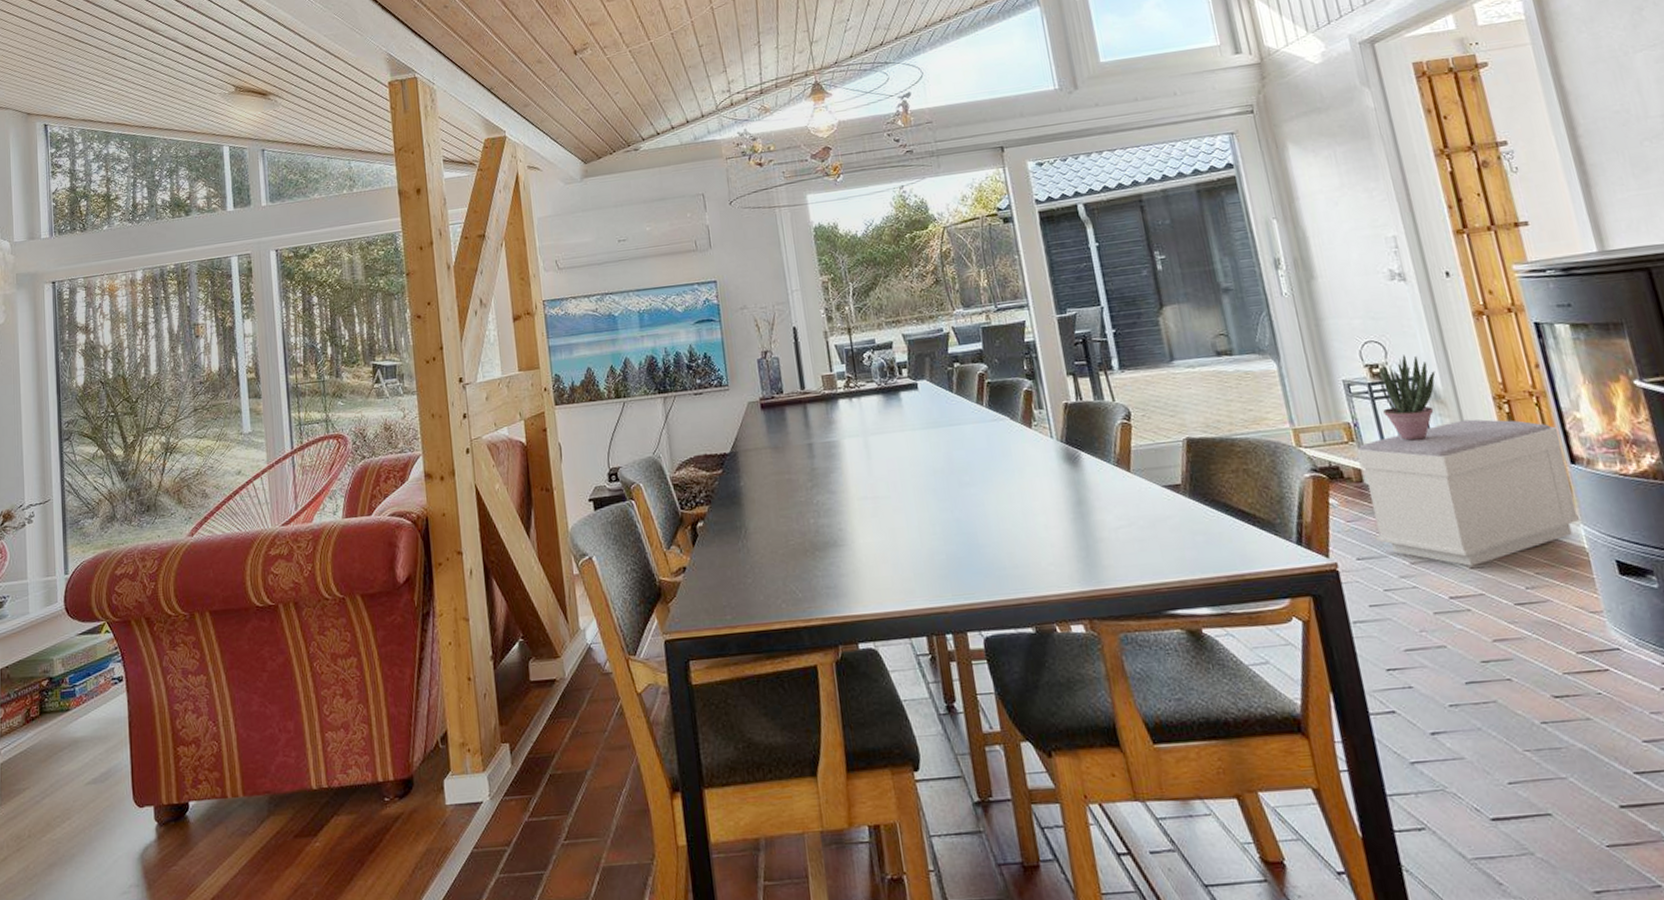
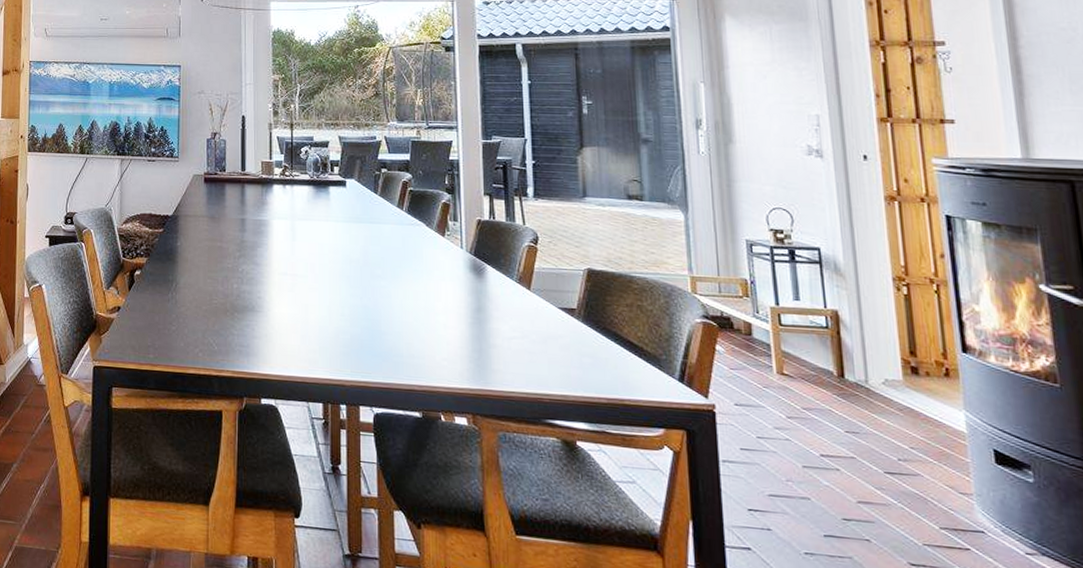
bench: present [1357,419,1583,566] -> none [750,294,966,430]
potted plant: present [1378,355,1436,441] -> none [782,225,839,306]

